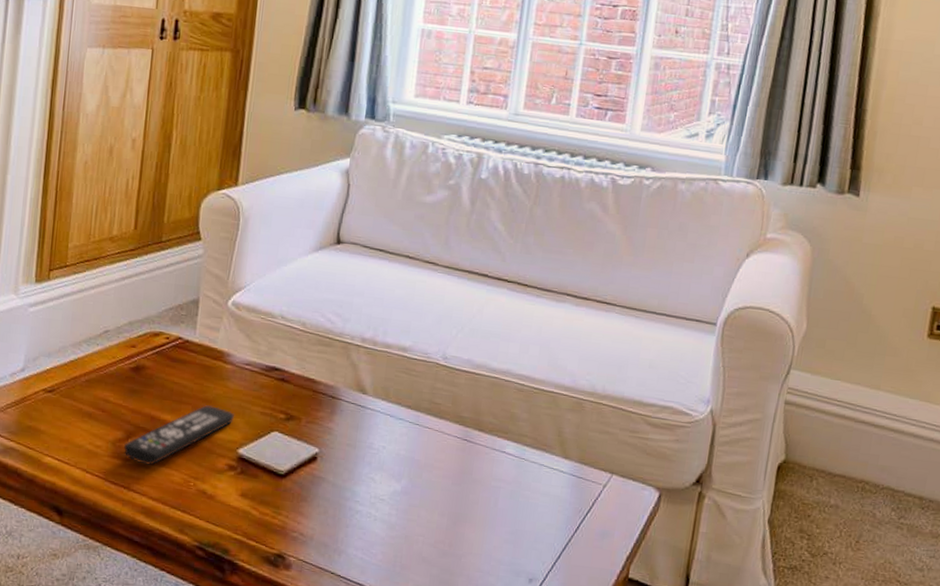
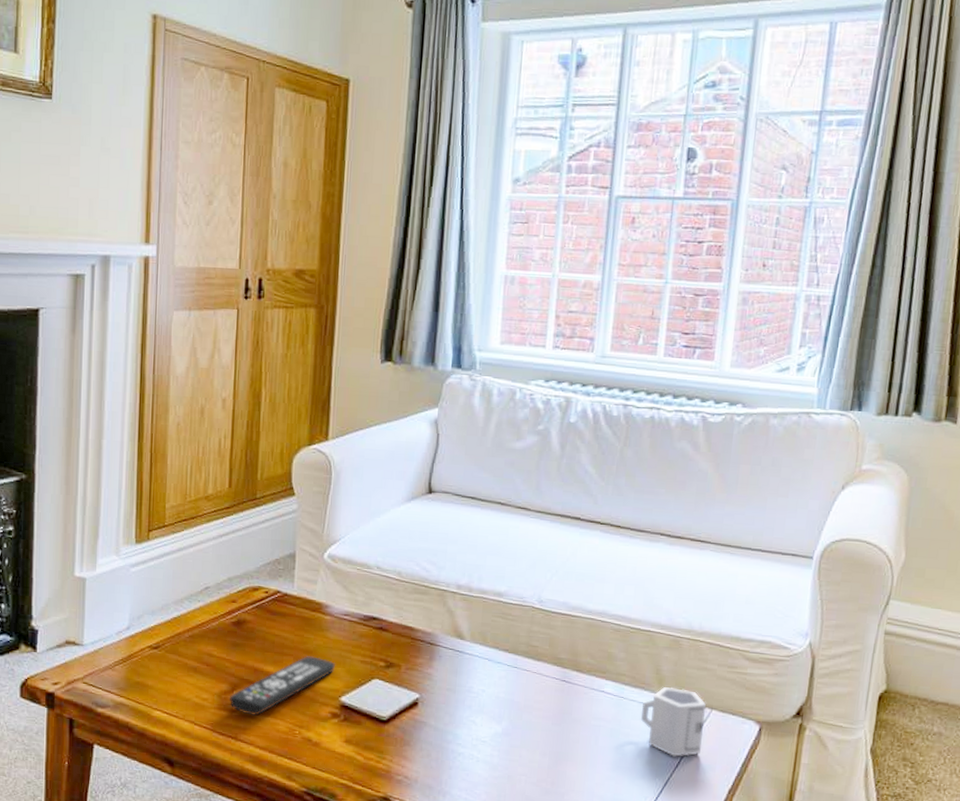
cup: none [540,450,608,522] -> present [640,687,707,757]

